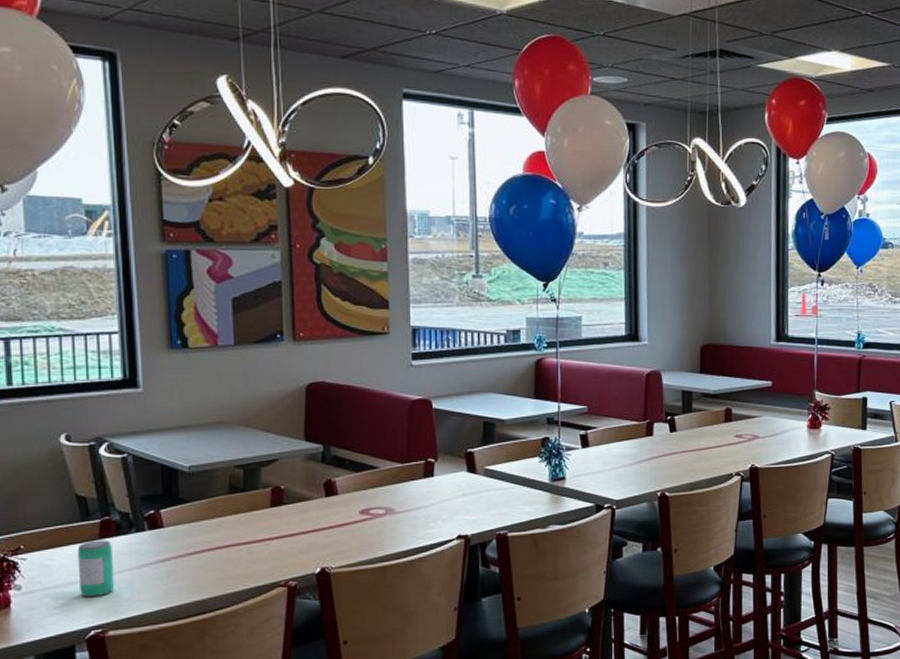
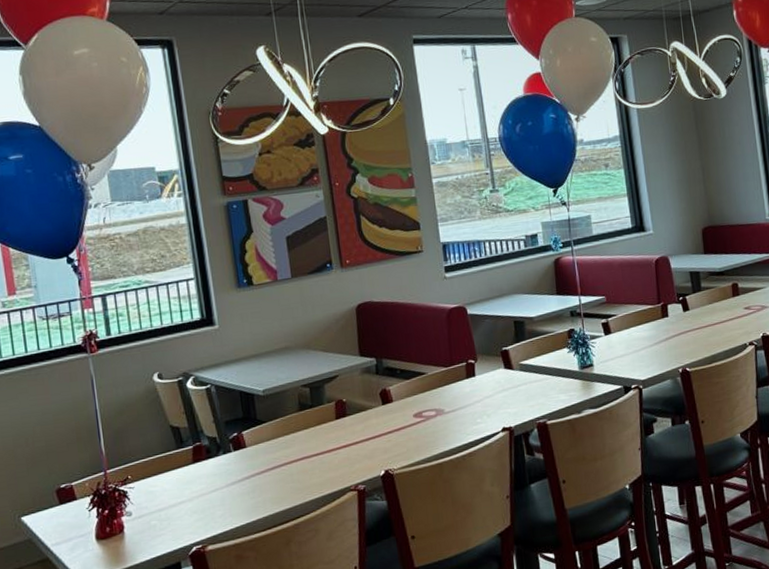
beverage can: present [77,540,115,597] -> none [175,463,210,517]

